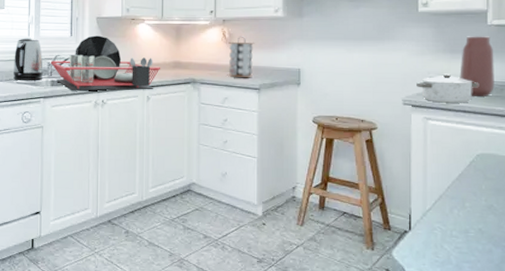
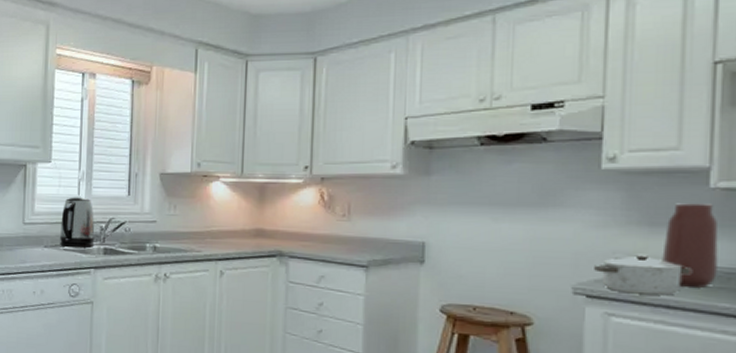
dish rack: present [50,35,161,91] -> none [103,195,239,264]
spice rack: present [227,36,255,78] -> none [324,198,363,252]

